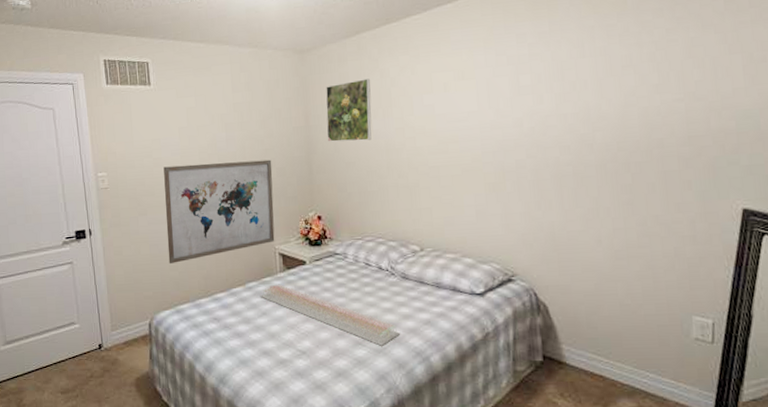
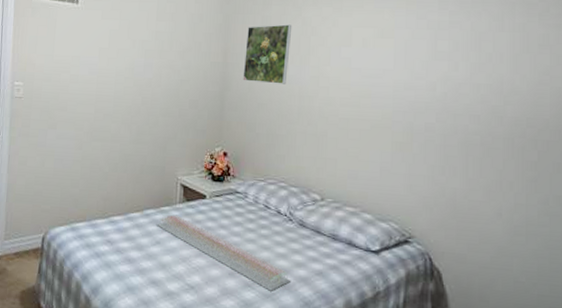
wall art: present [163,159,275,263] -> none [71,84,186,181]

